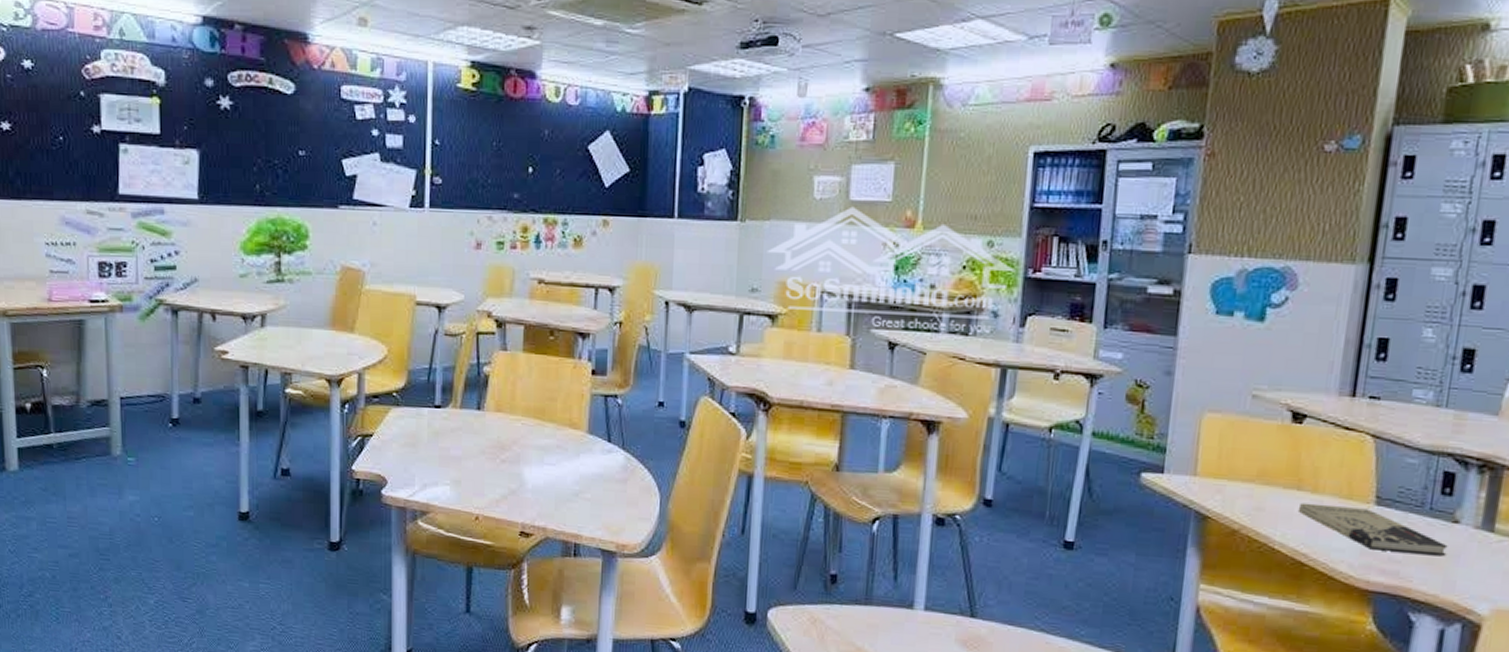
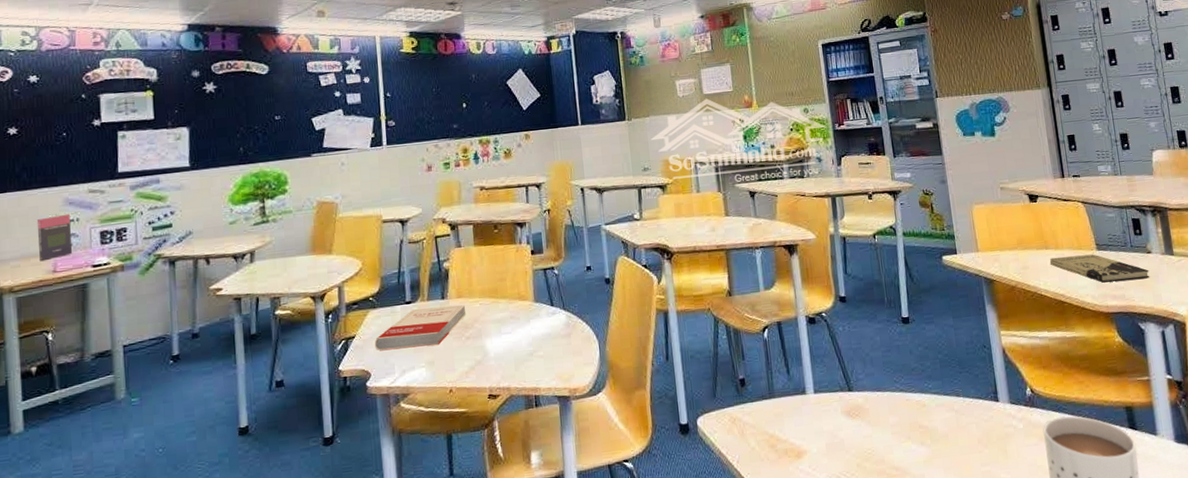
book: none [31,235,69,287] -> present [36,213,73,262]
book: none [394,416,503,462] -> present [374,304,465,350]

